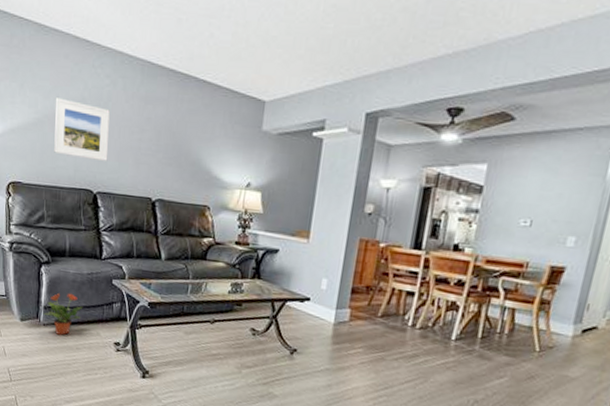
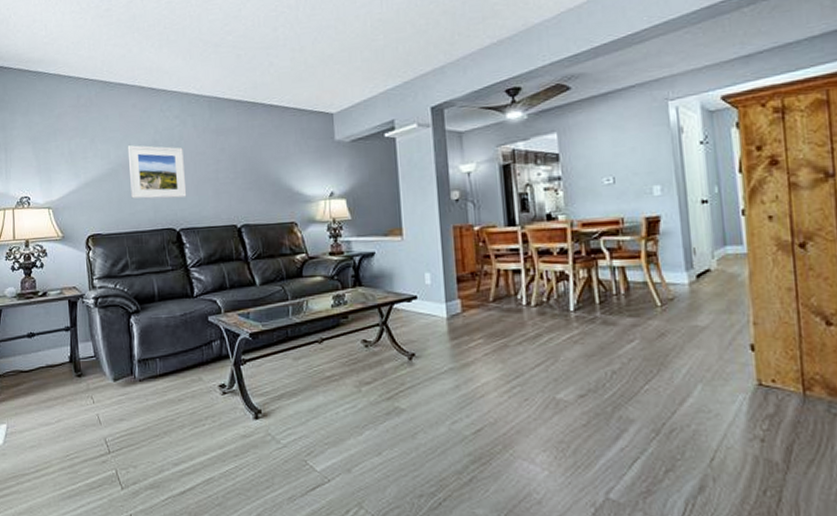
potted plant: present [43,293,82,335] -> none [137,339,179,388]

